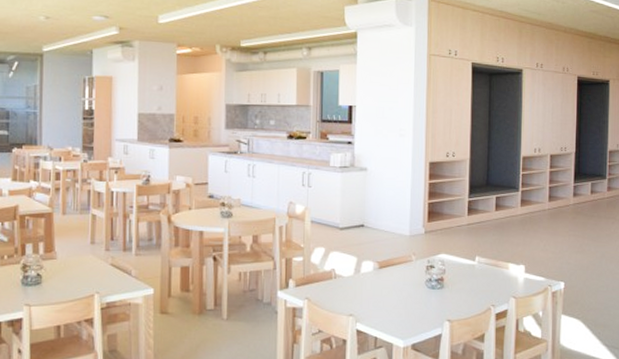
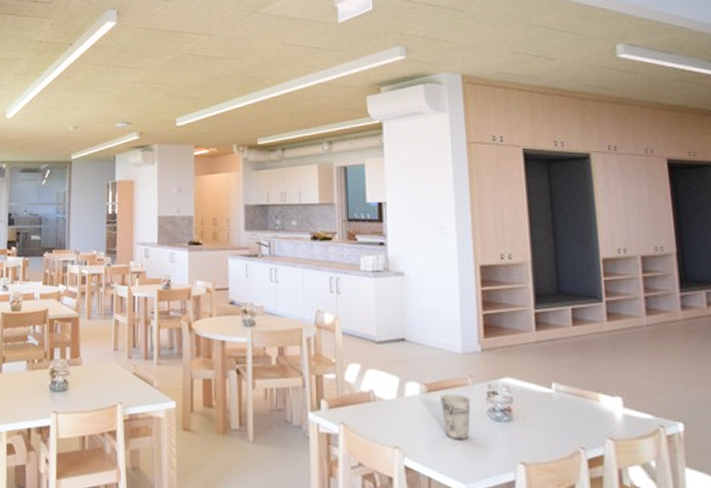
cup: none [389,269,413,306] -> present [441,394,471,441]

